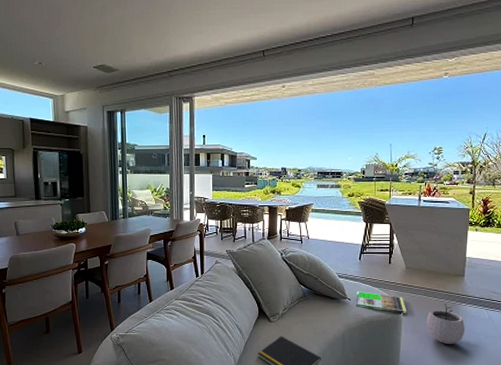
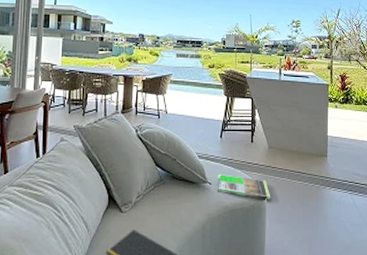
plant pot: present [426,304,466,344] -> none [291,188,331,234]

